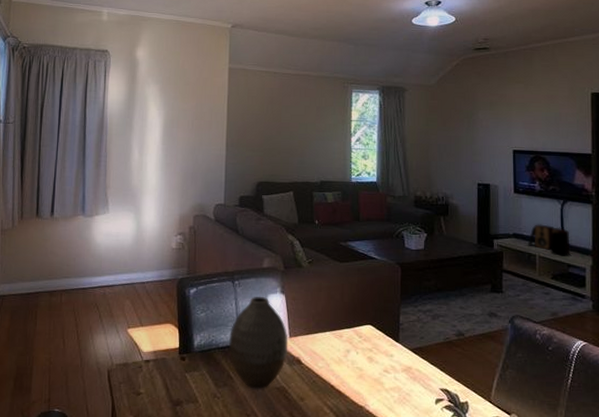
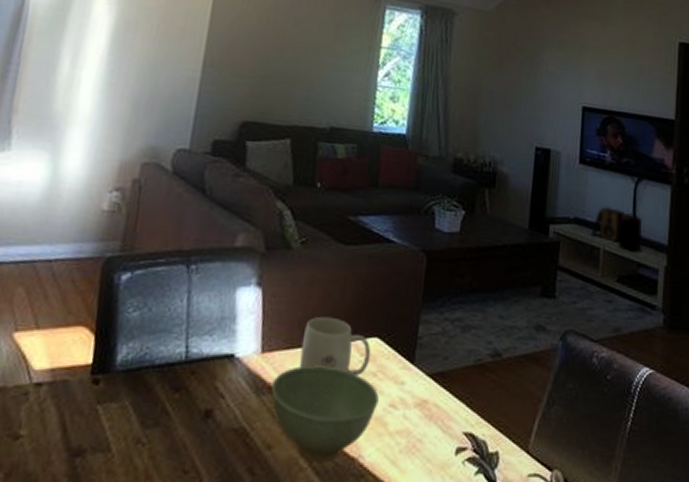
vase: present [228,296,289,389] -> none [168,288,261,431]
bowl: none [299,345,375,409] -> present [271,365,379,463]
mug: none [316,312,367,352] -> present [299,316,371,376]

